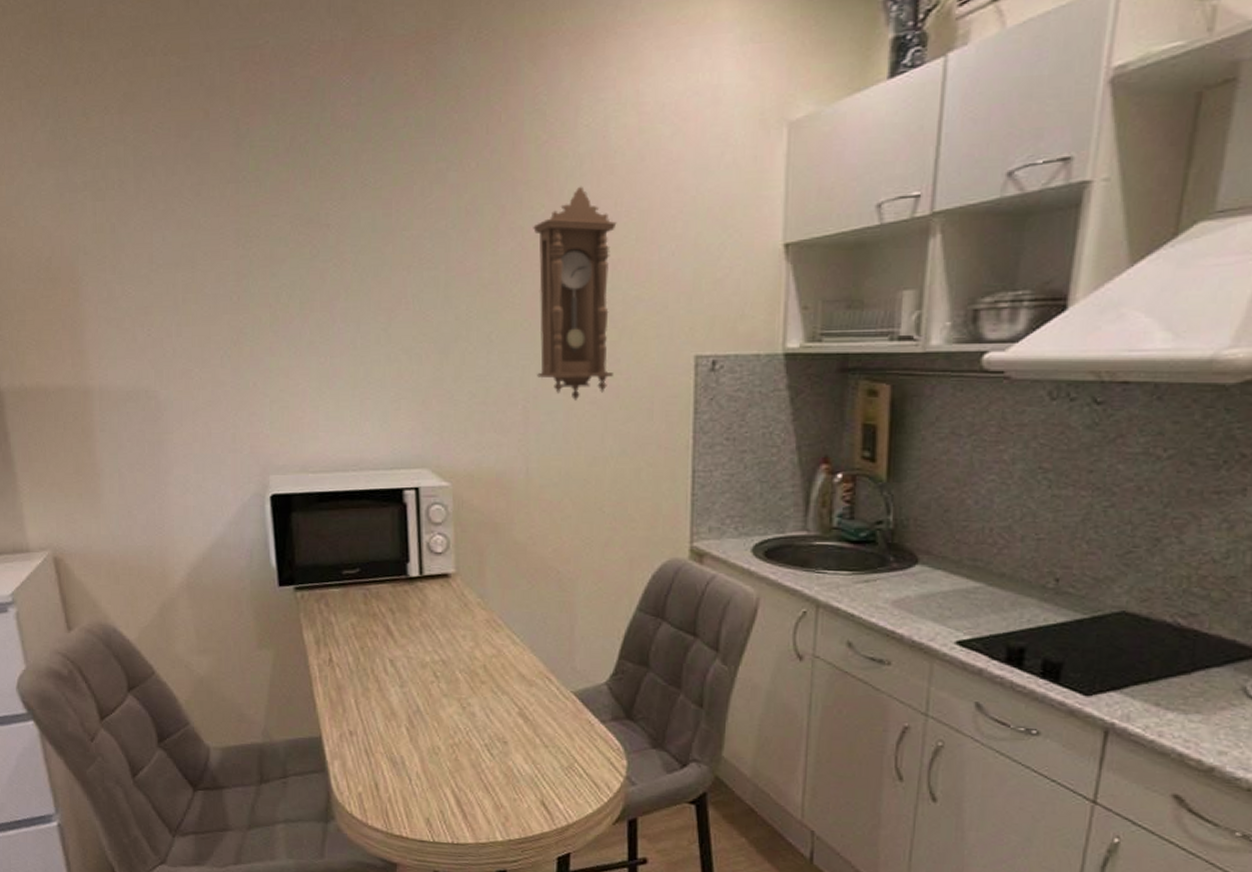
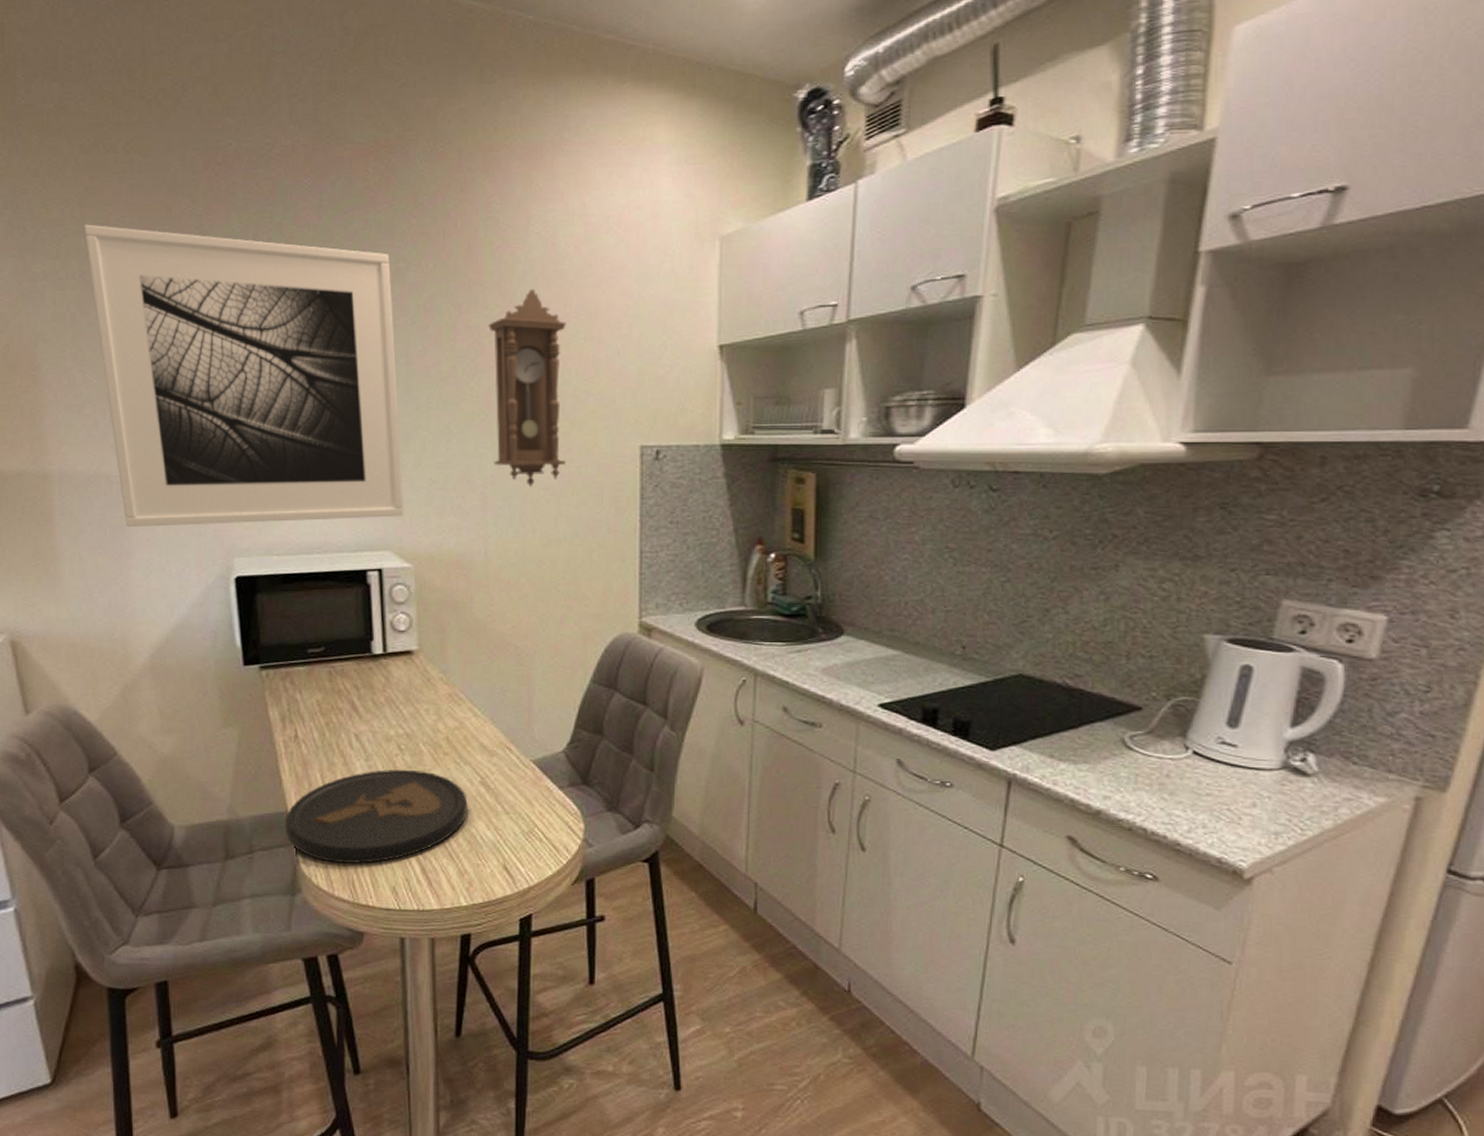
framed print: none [123,131,443,443] -> present [84,224,405,527]
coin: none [318,697,505,793] -> present [284,769,468,863]

